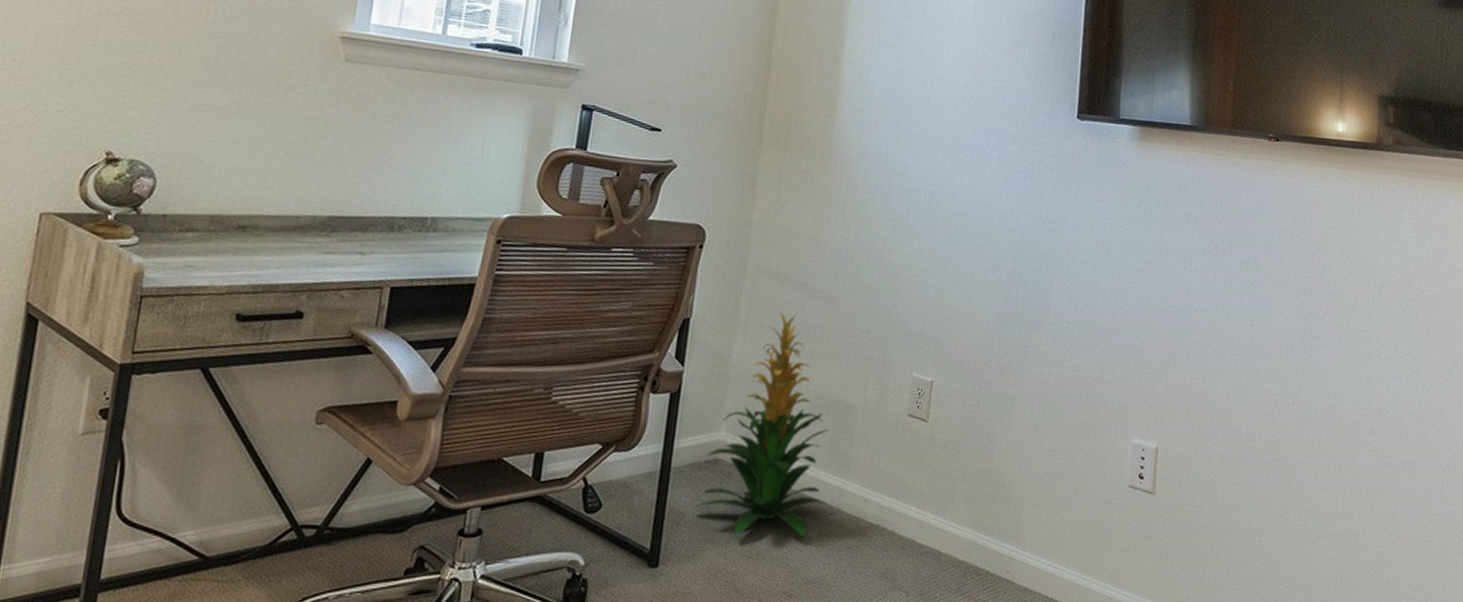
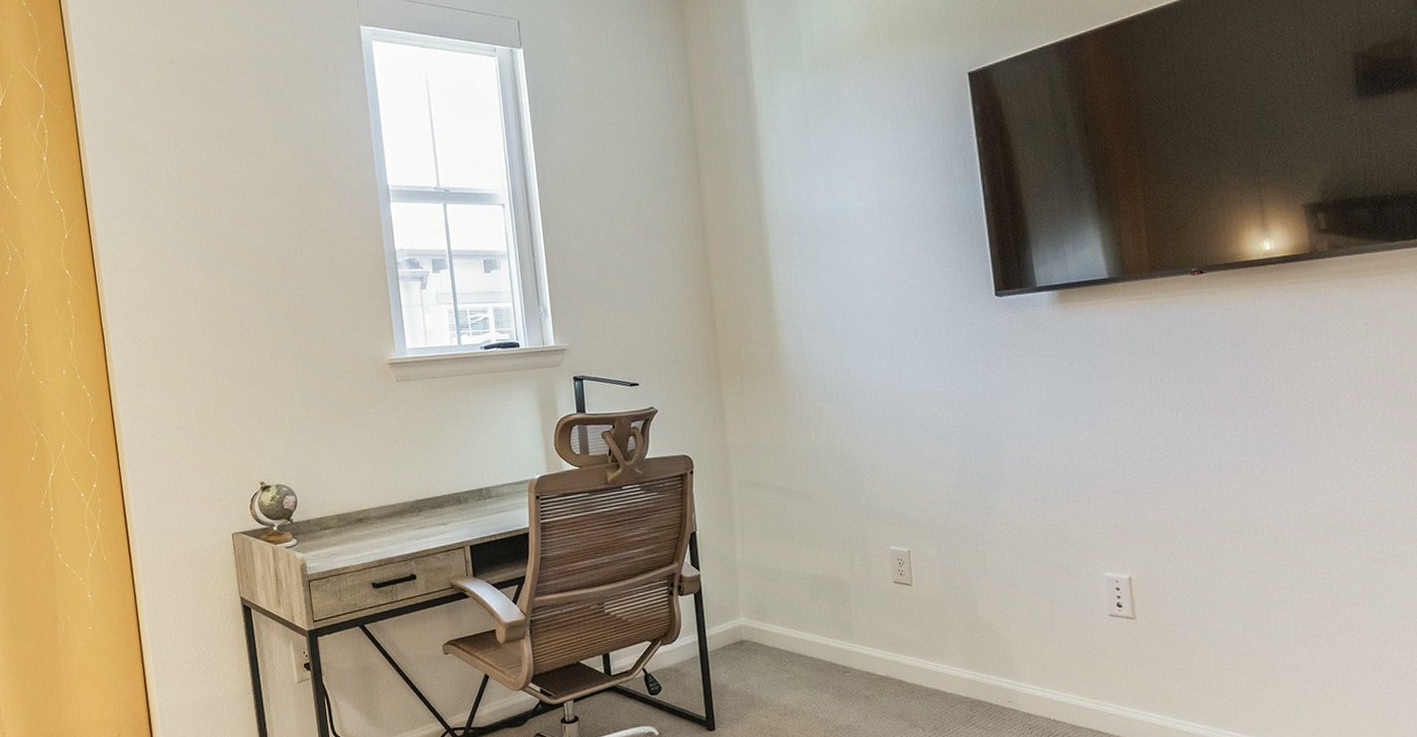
indoor plant: present [695,311,830,537] -> none [733,514,841,699]

